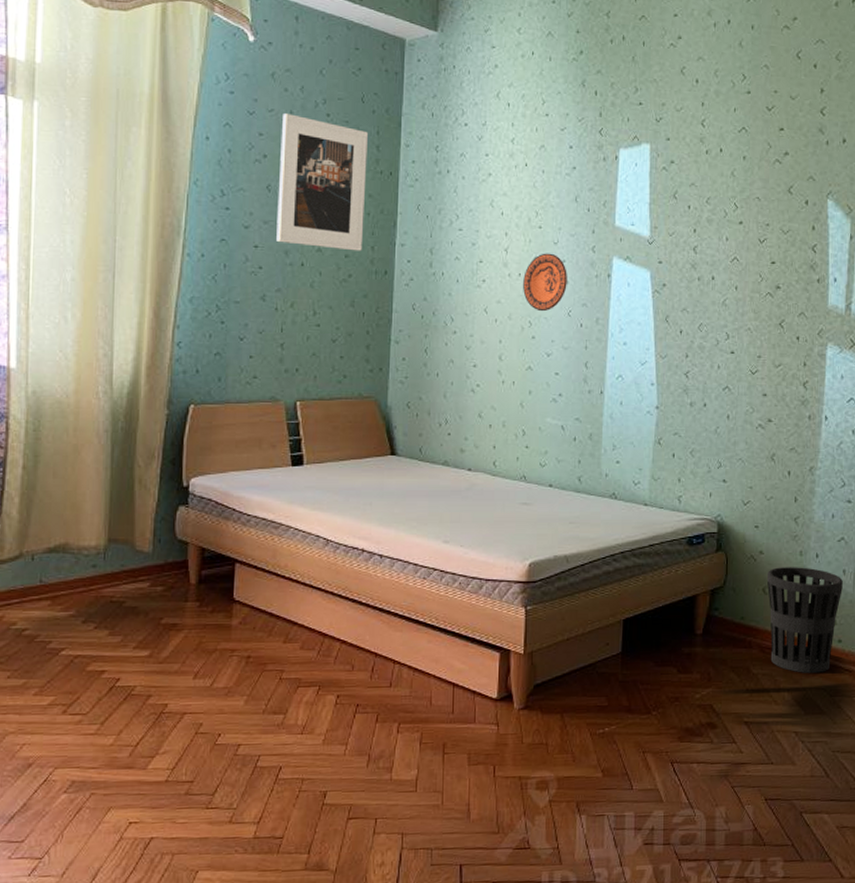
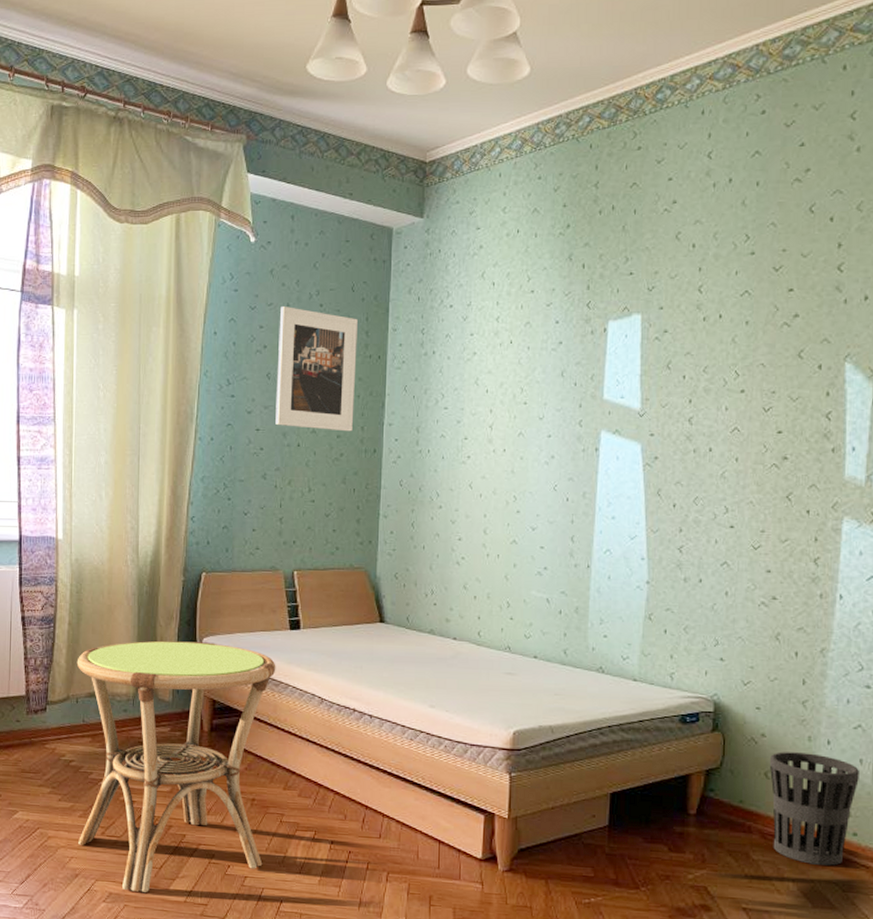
side table: none [32,483,276,776] -> present [76,640,276,892]
decorative plate: present [523,253,567,312] -> none [508,428,553,486]

